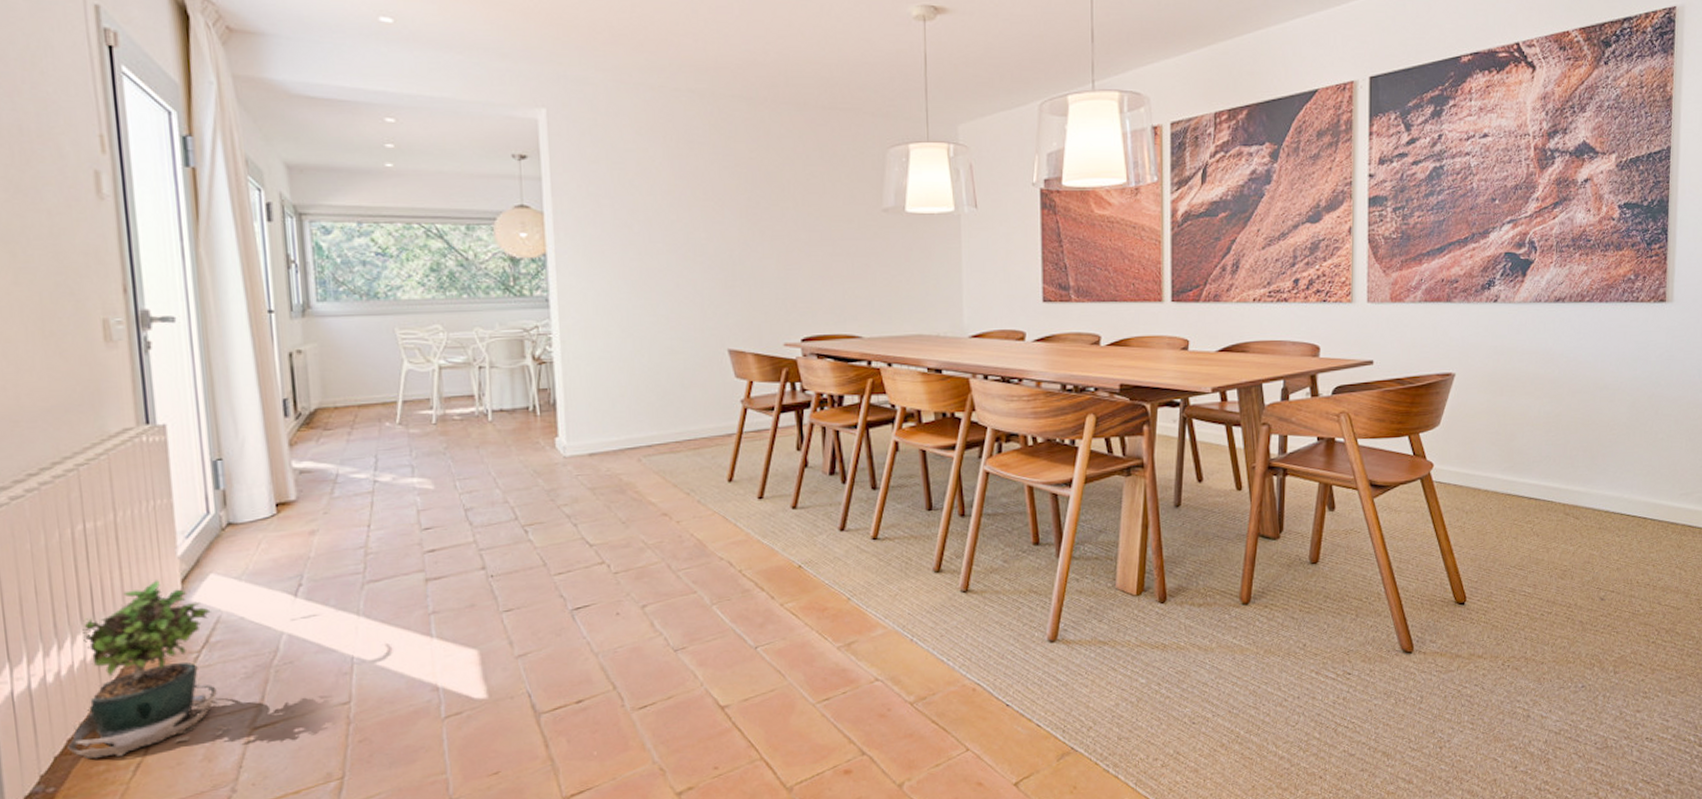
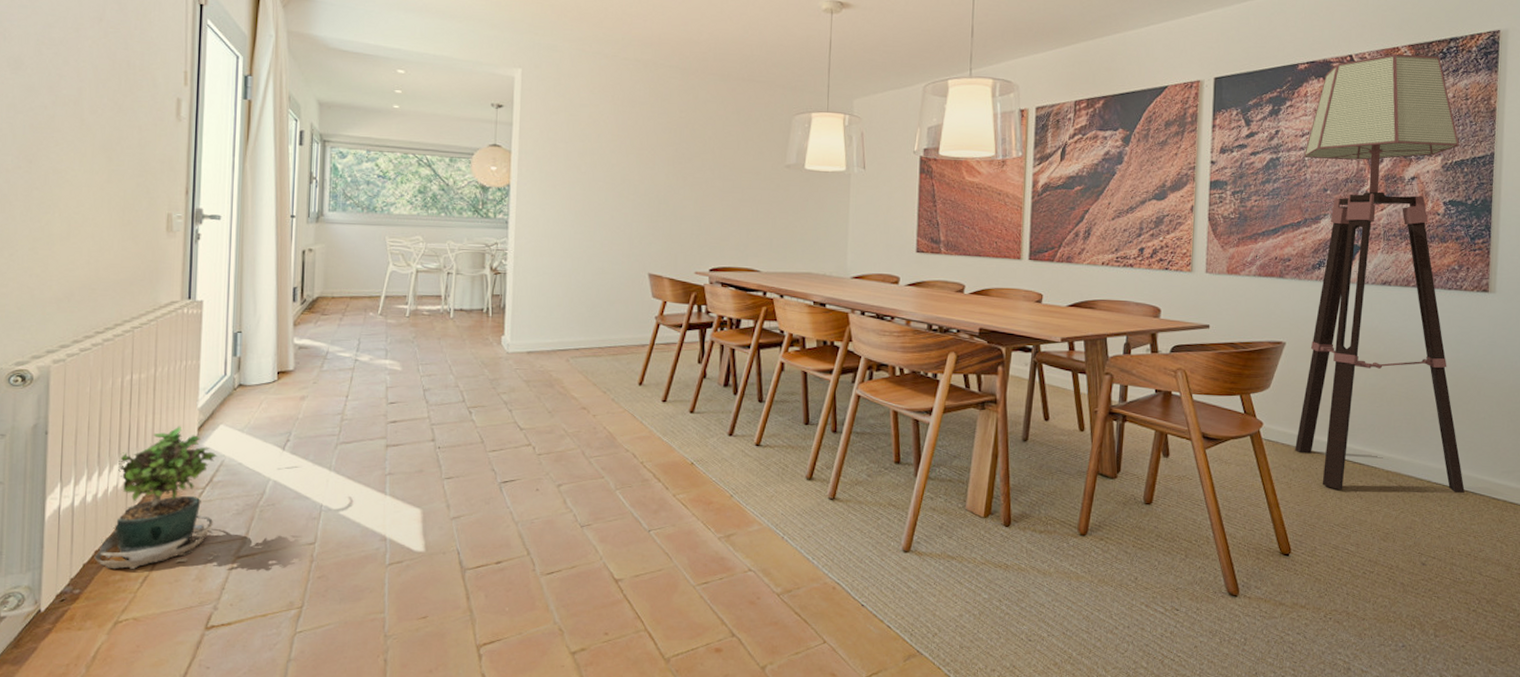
floor lamp: none [1468,38,1643,529] -> present [1295,53,1465,494]

